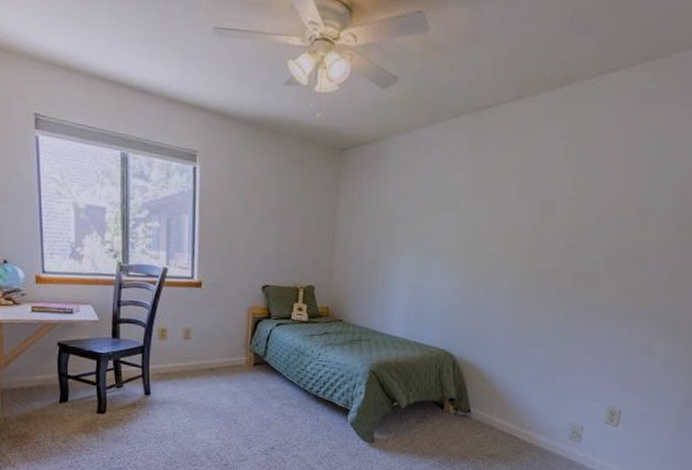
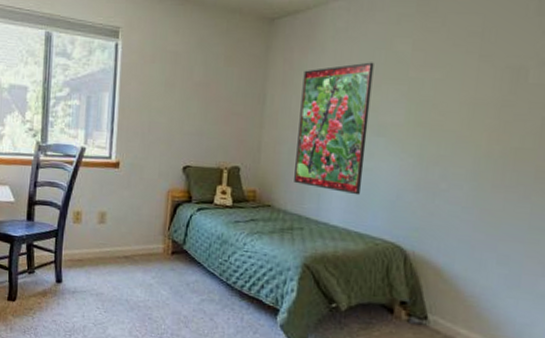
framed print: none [362,192,432,310] -> present [294,62,374,196]

